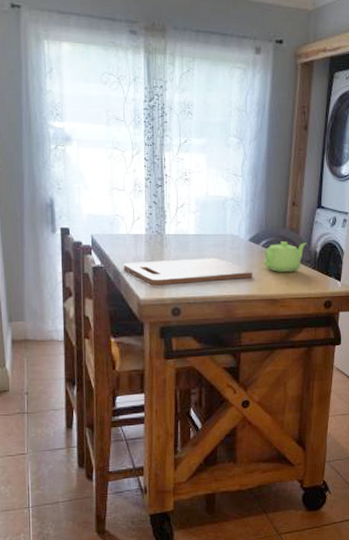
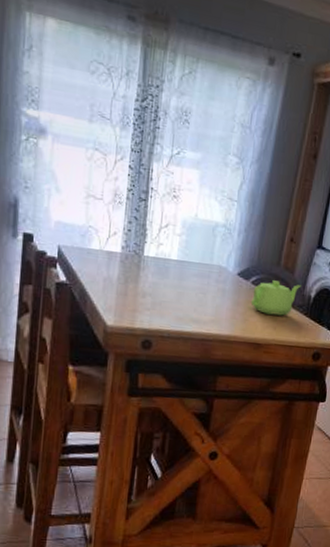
cutting board: present [123,258,253,286] -> none [91,282,238,317]

